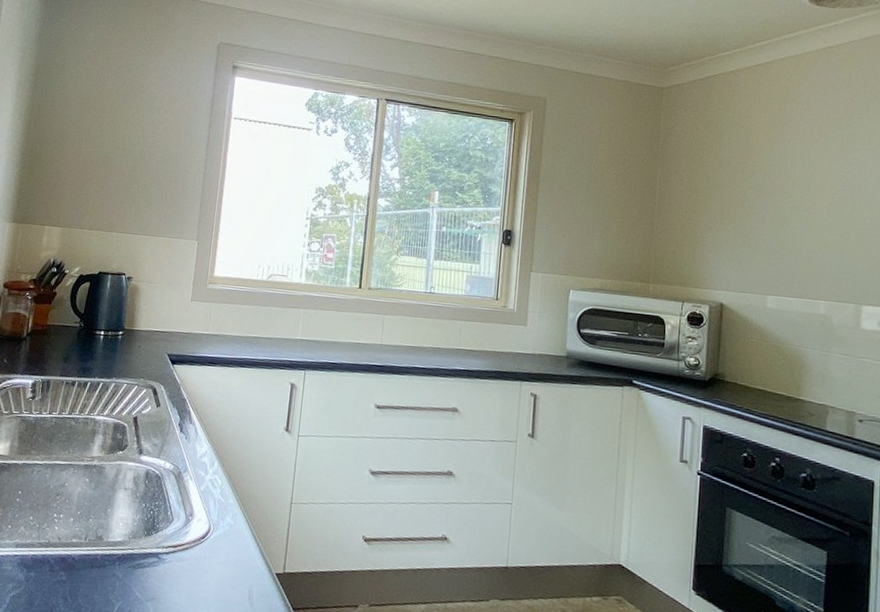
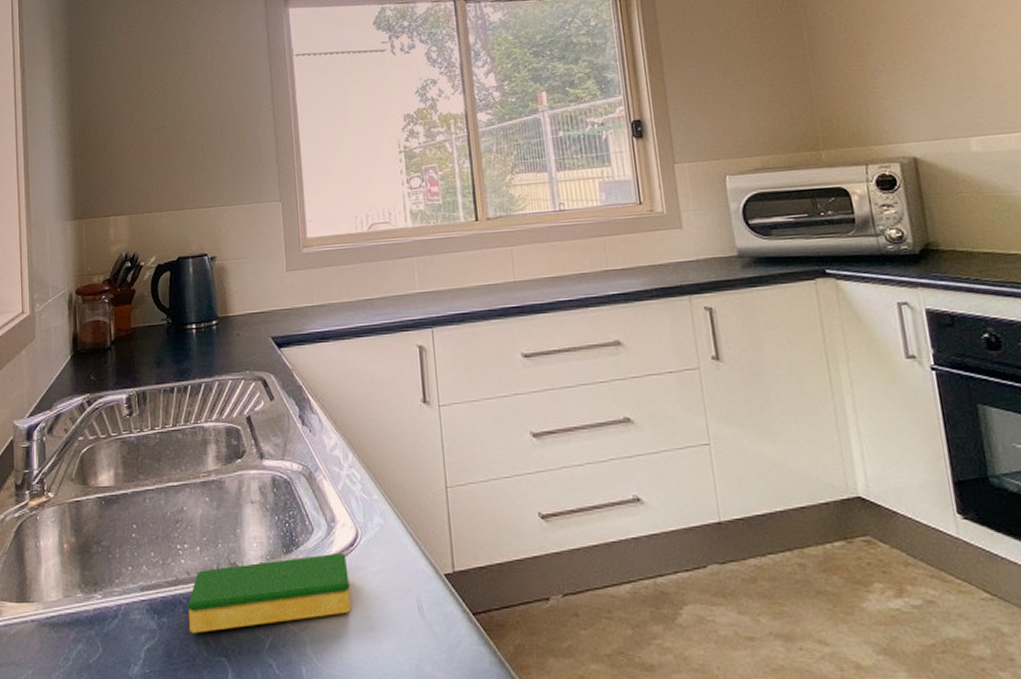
dish sponge: none [52,538,197,593] -> present [188,553,351,633]

